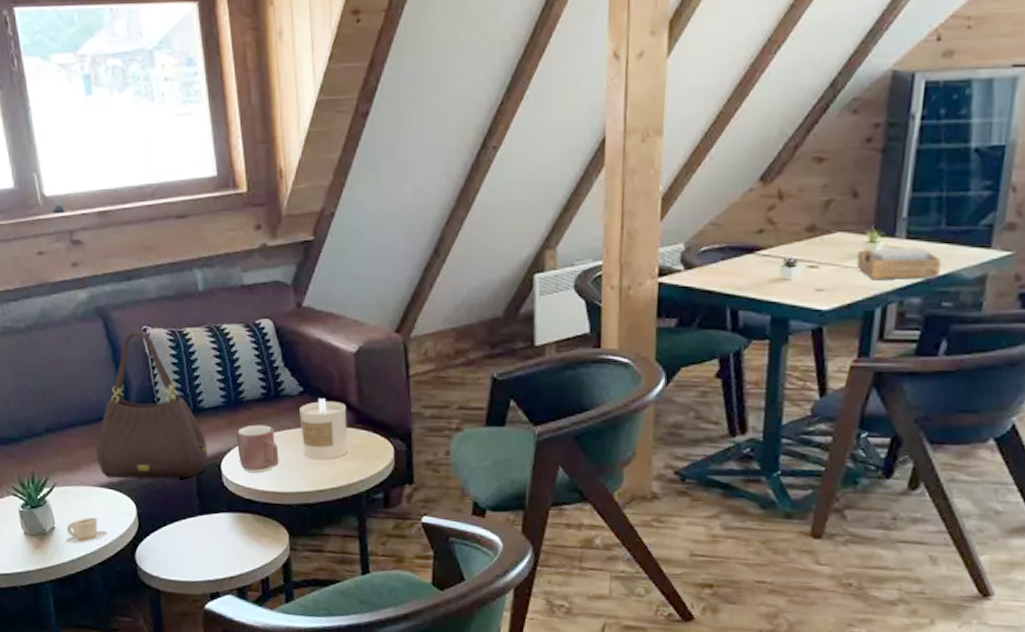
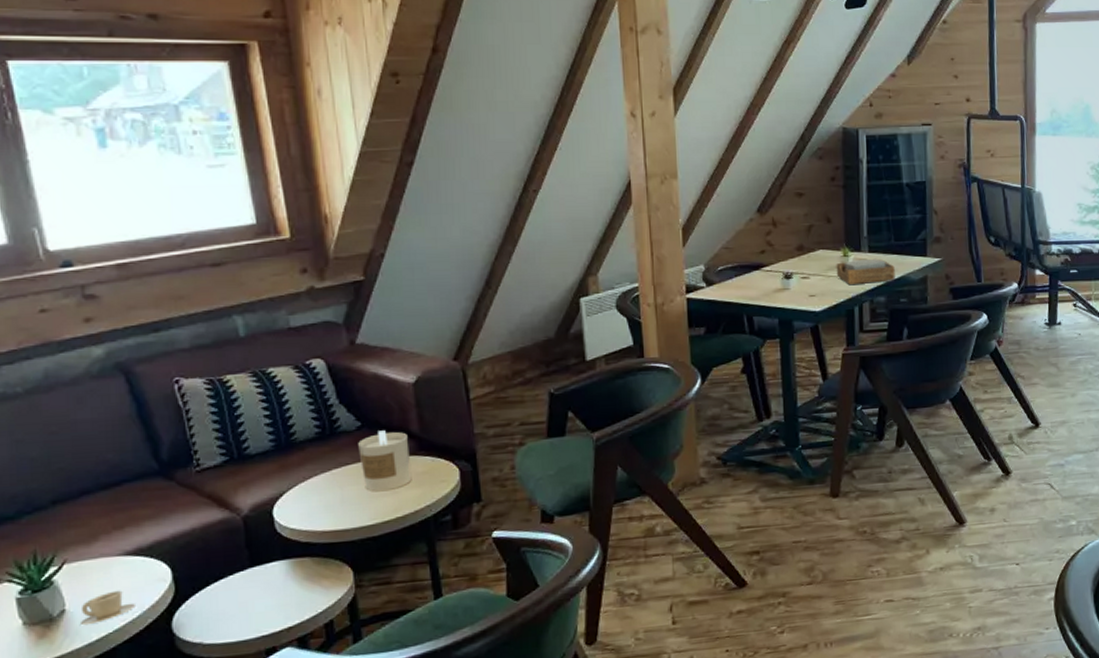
handbag: present [96,329,208,479] -> none [118,381,257,545]
mug: present [236,424,279,473] -> none [288,463,339,514]

